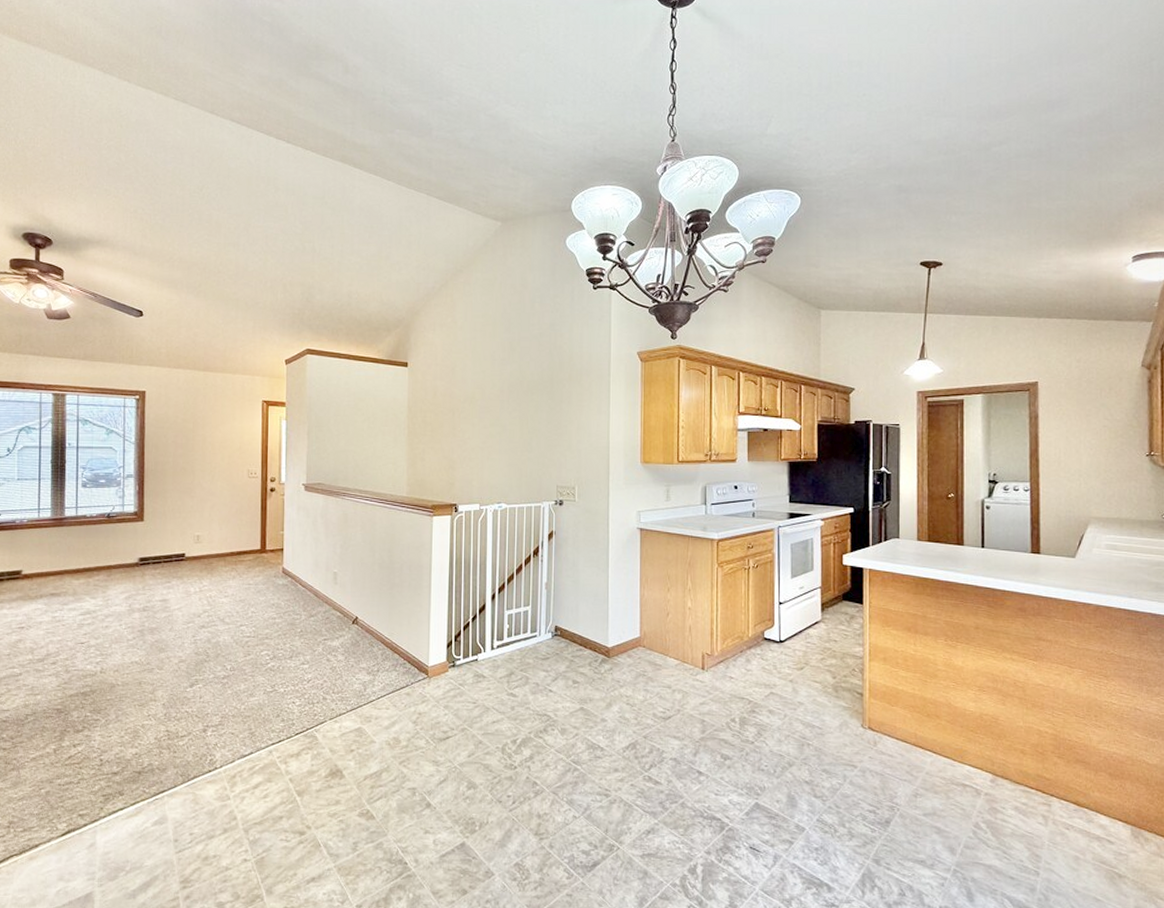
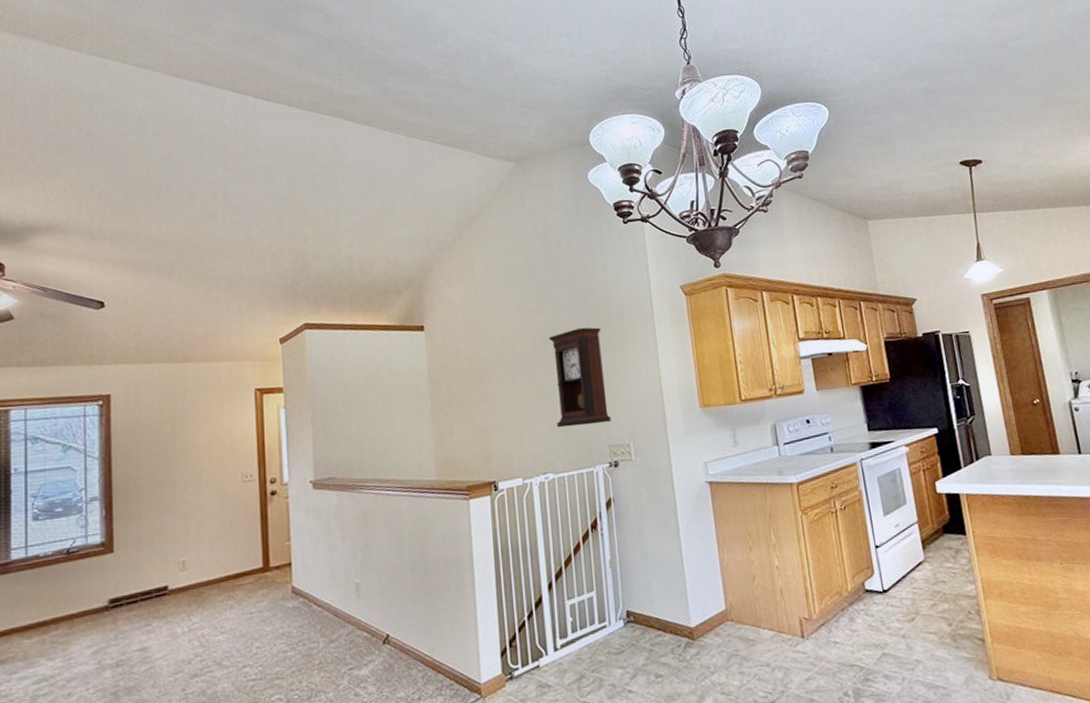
pendulum clock: none [513,380,562,466] -> present [548,327,612,428]

